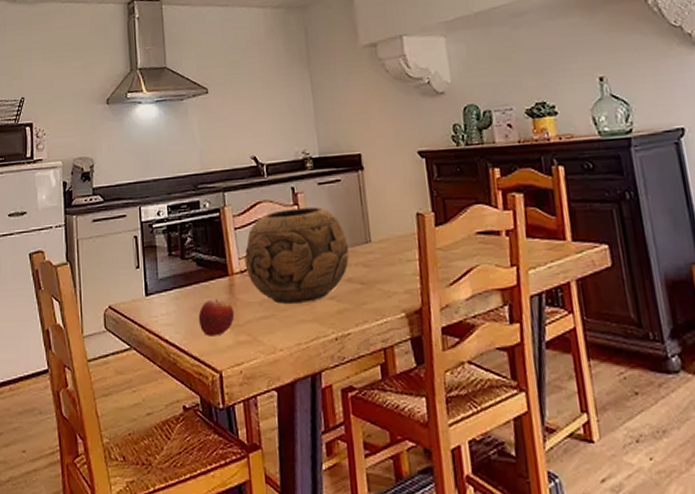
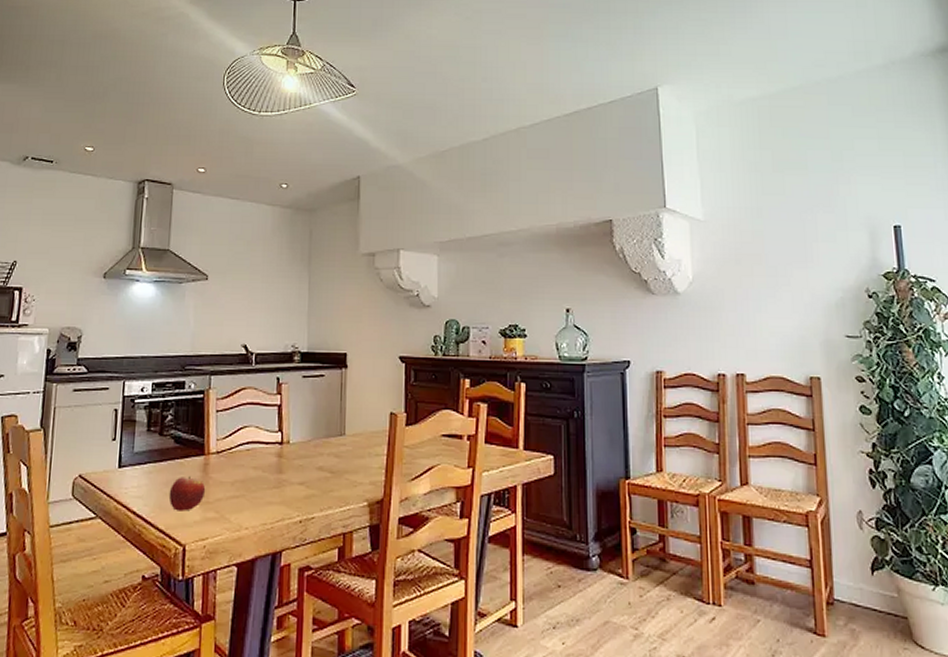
decorative bowl: present [244,207,350,304] -> none [222,397,324,486]

